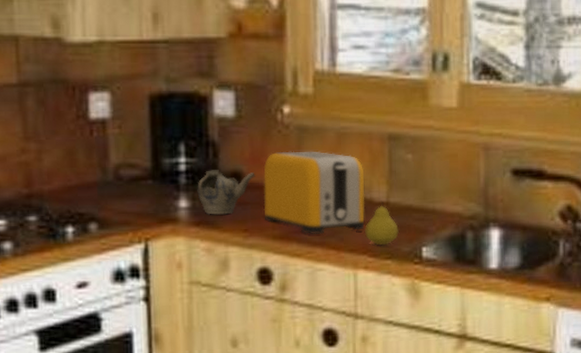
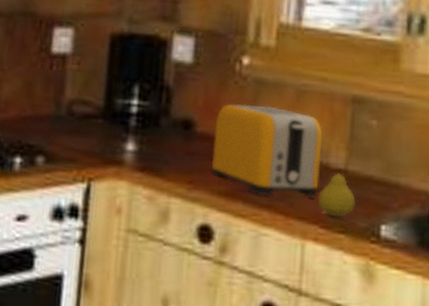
teapot: present [197,170,255,215] -> none [145,115,207,163]

